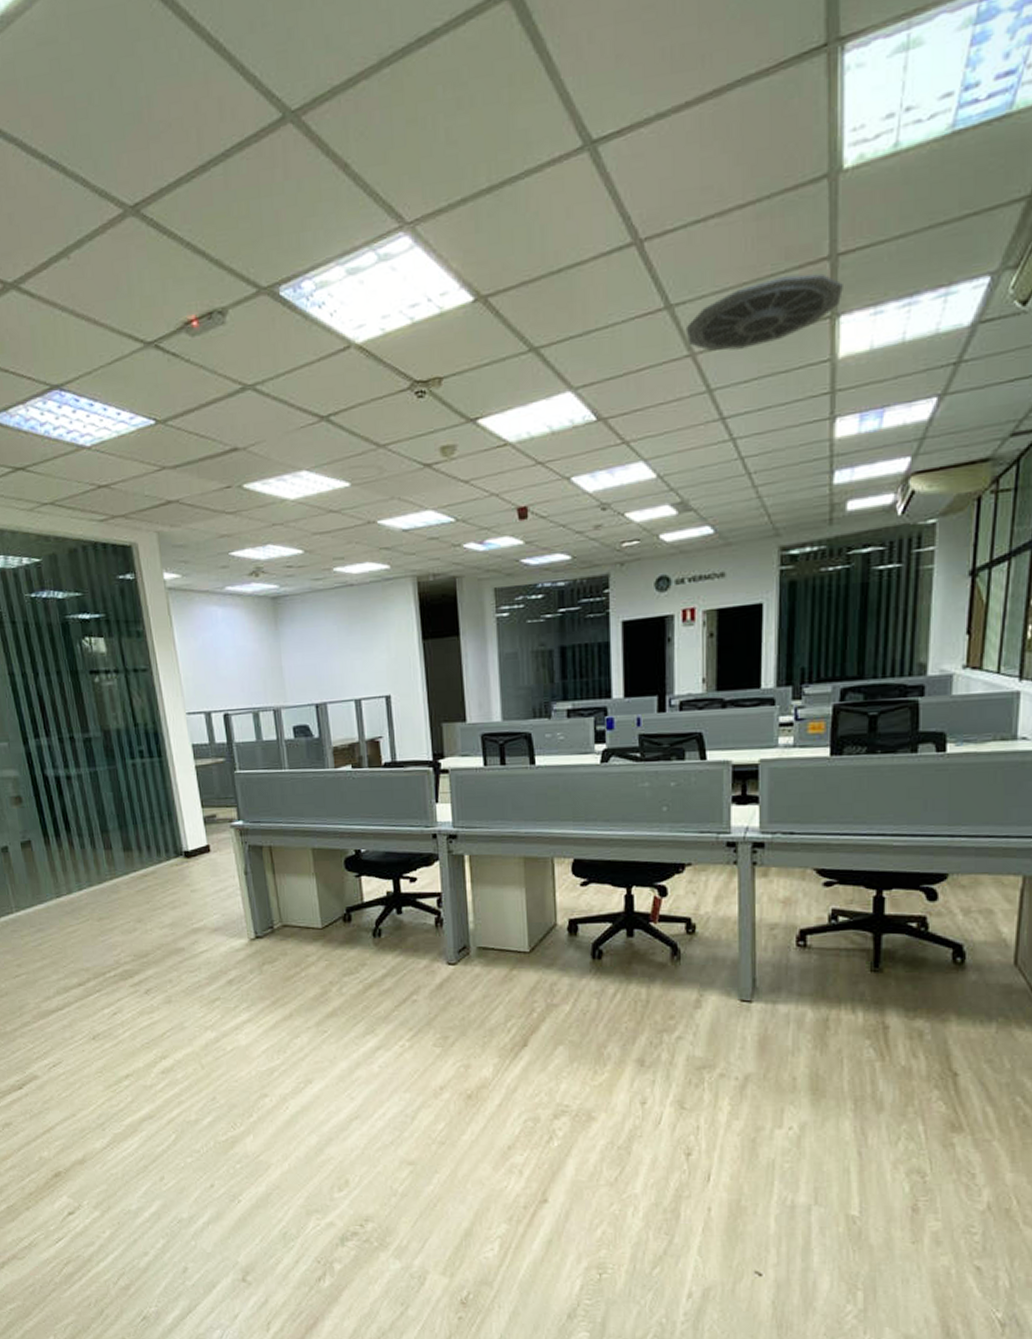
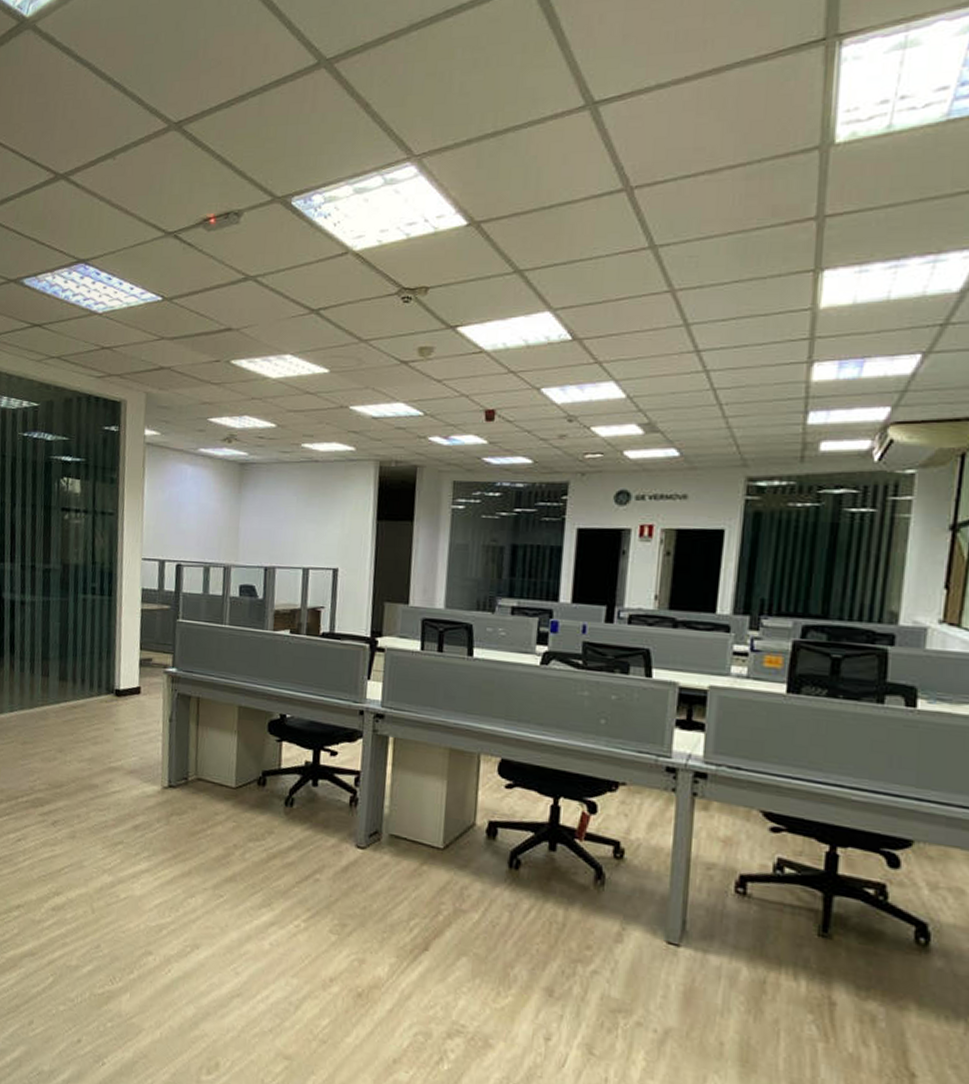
ceiling vent: present [685,273,843,351] -> none [667,230,829,291]

